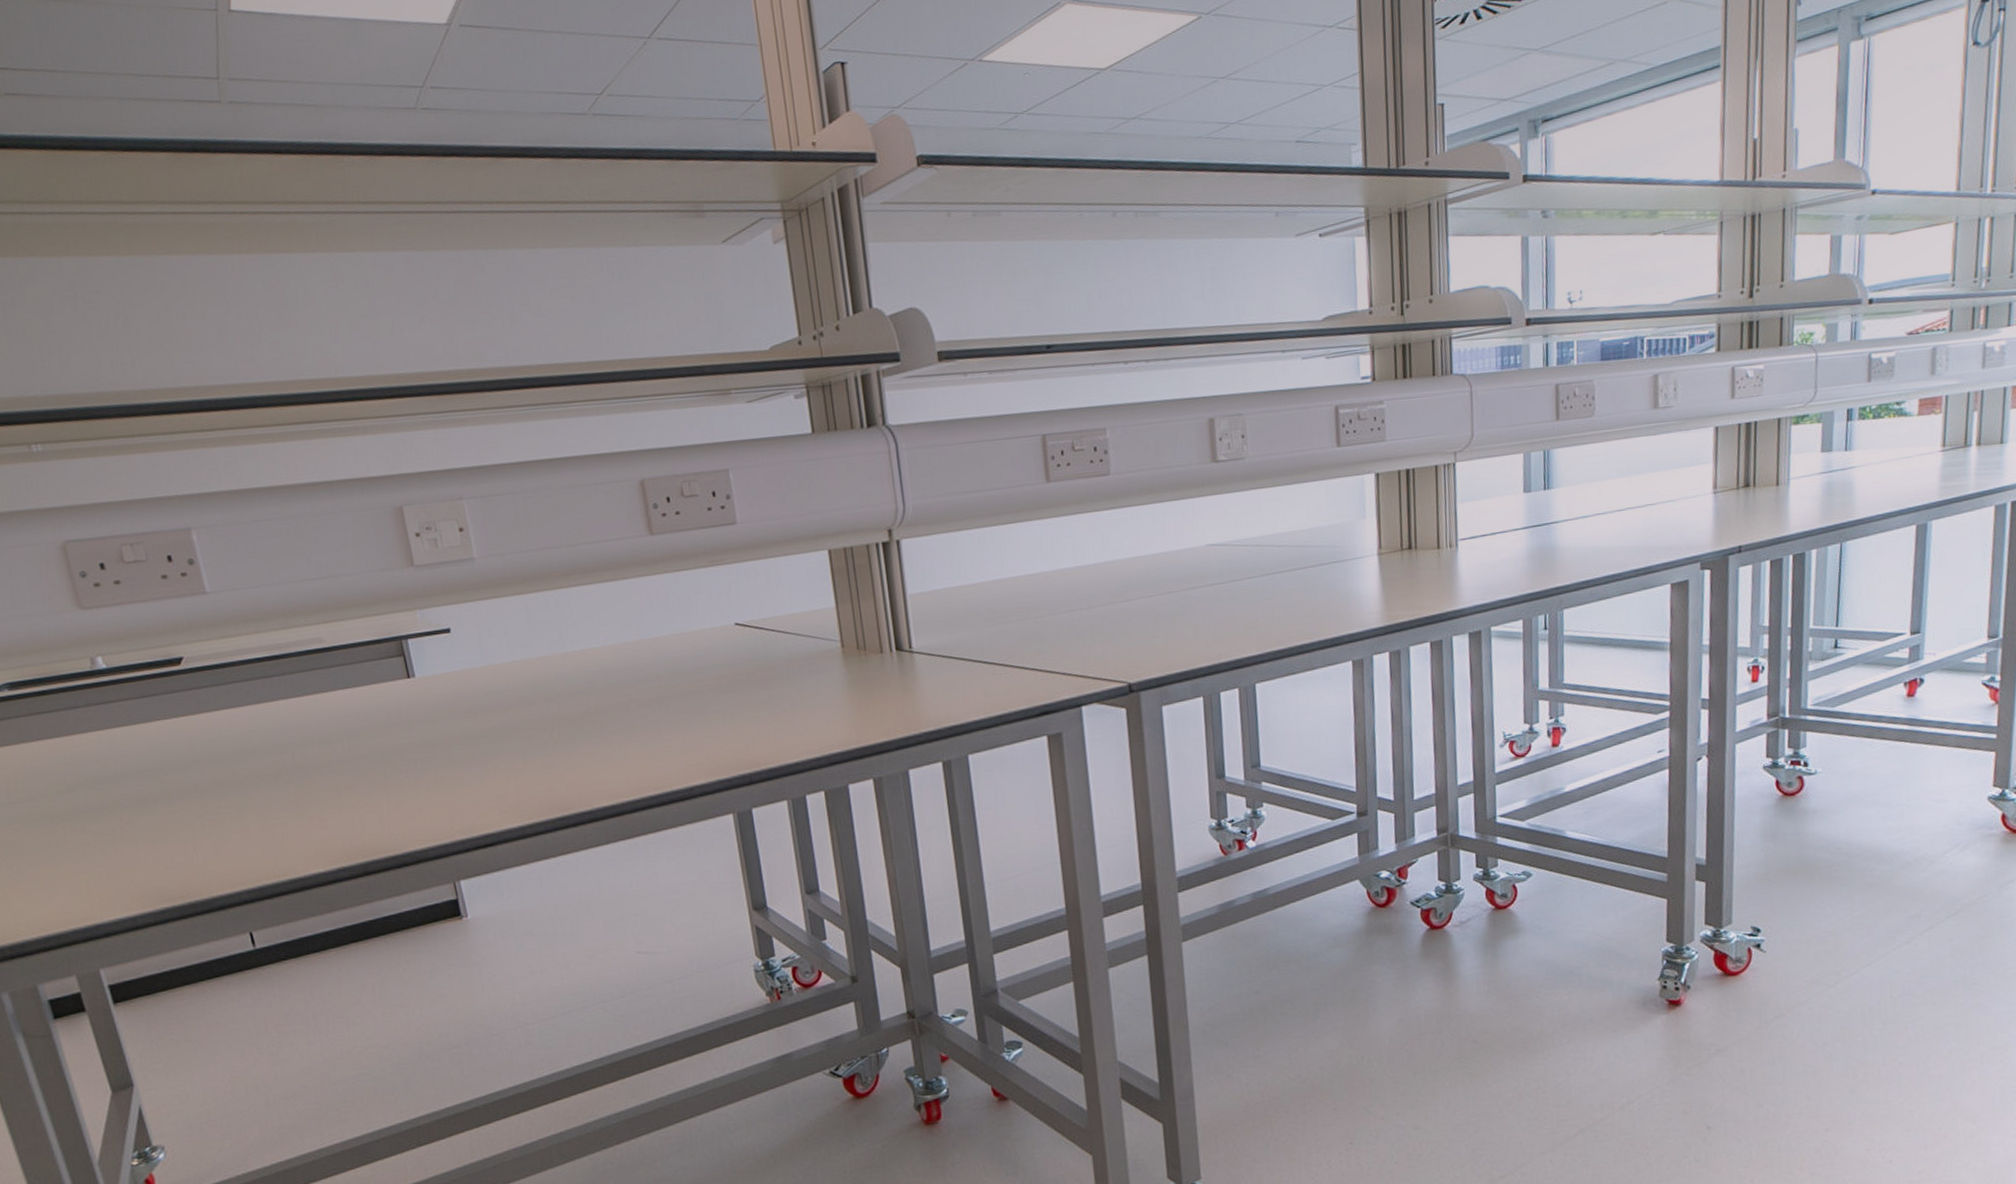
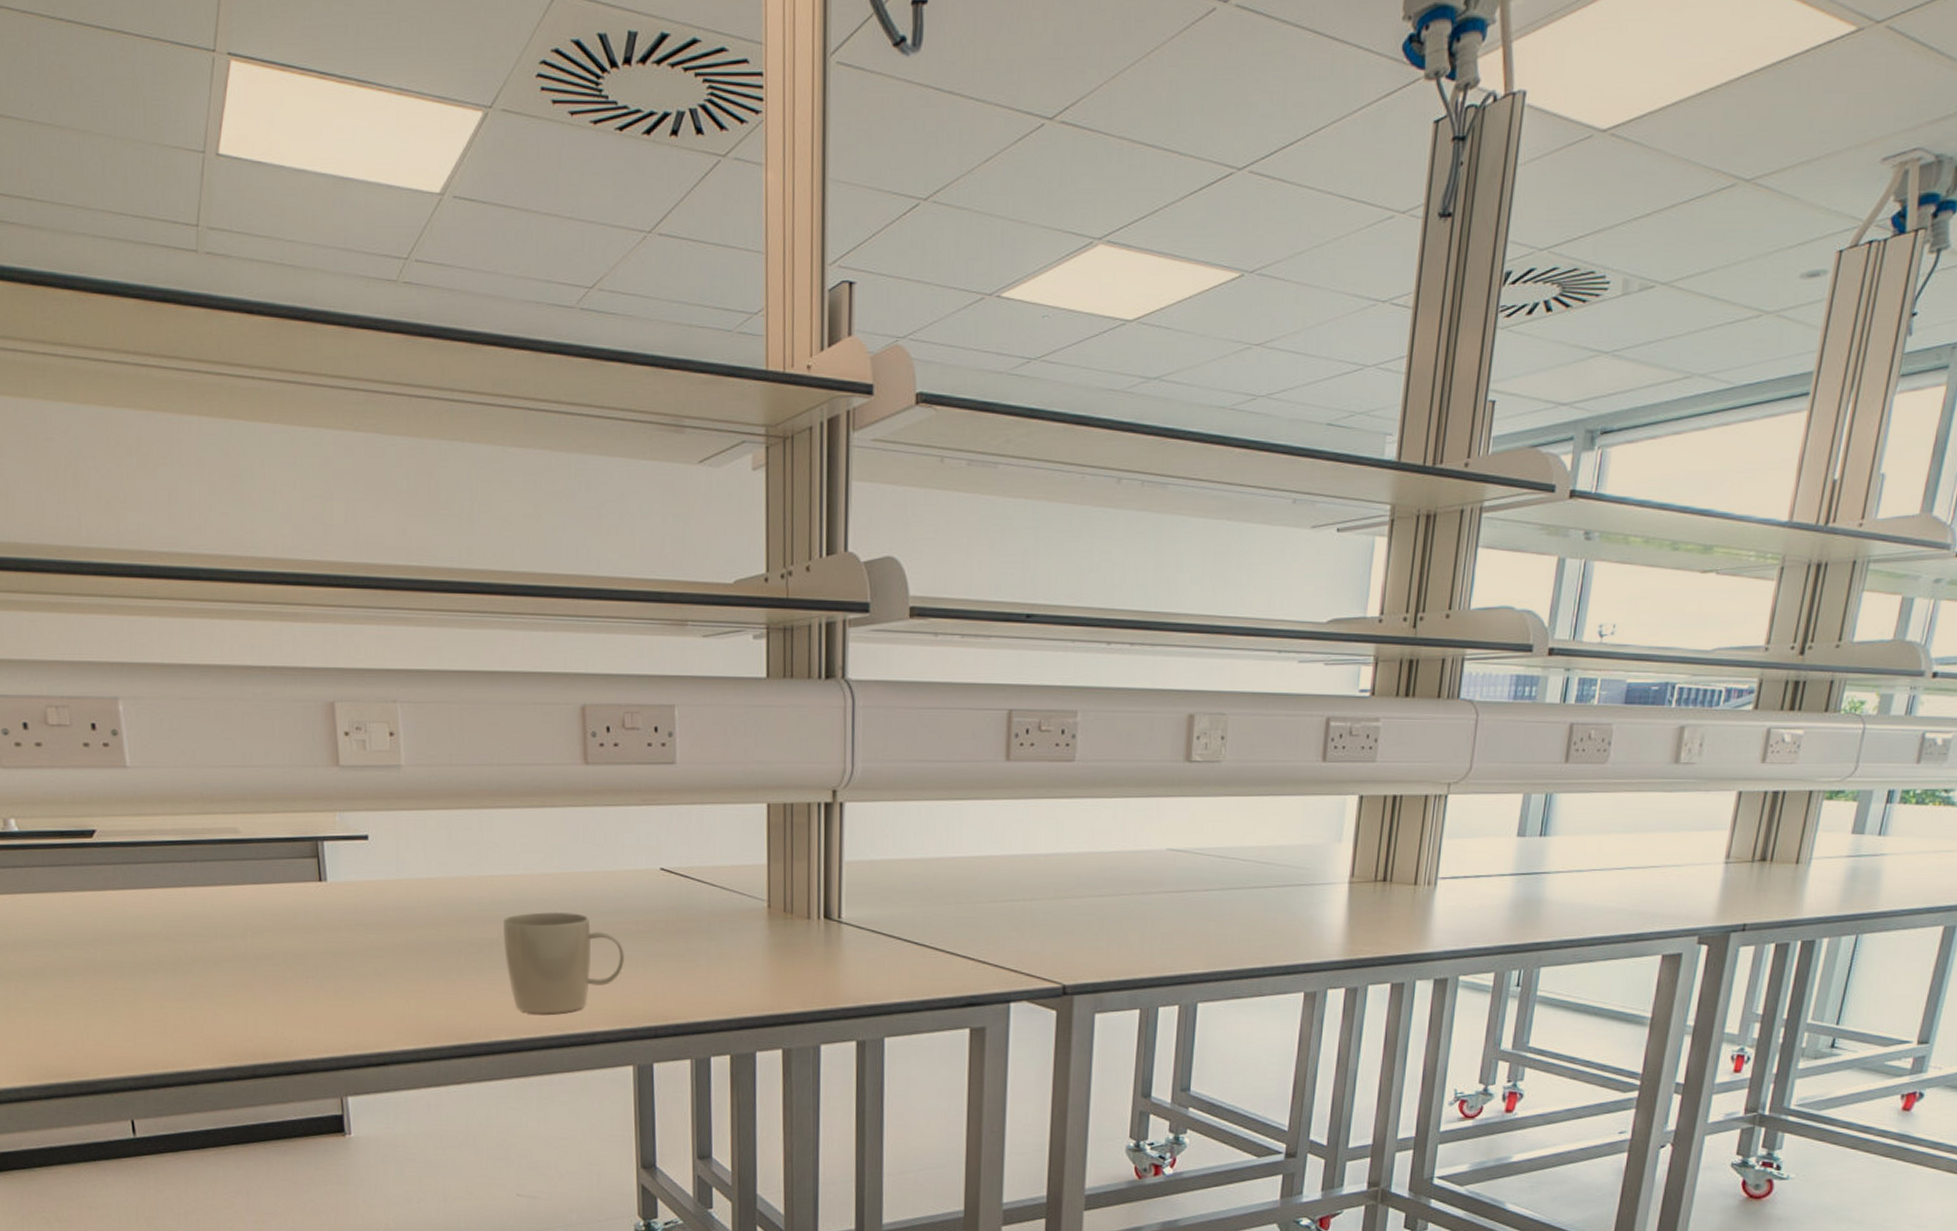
mug: none [590,676,712,778] -> present [502,912,624,1015]

